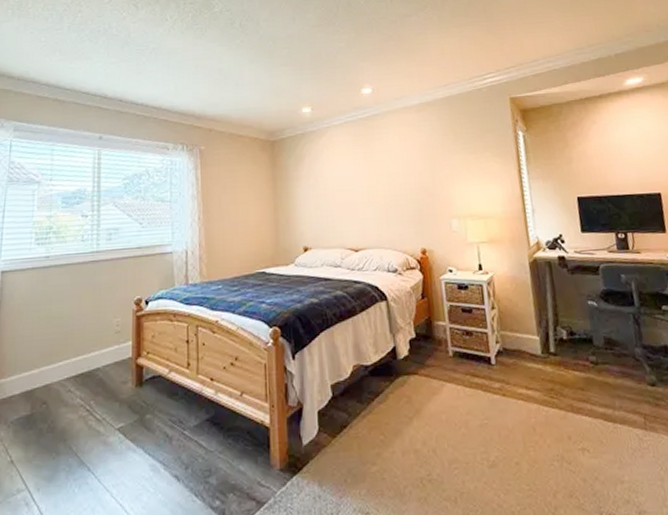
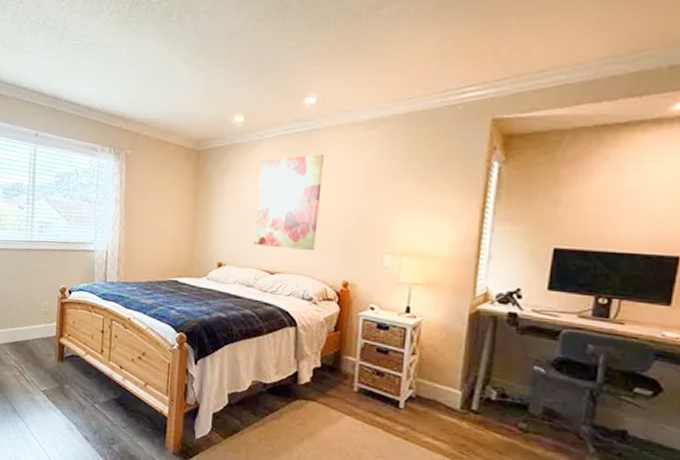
wall art: none [331,136,392,225] -> present [254,154,325,251]

